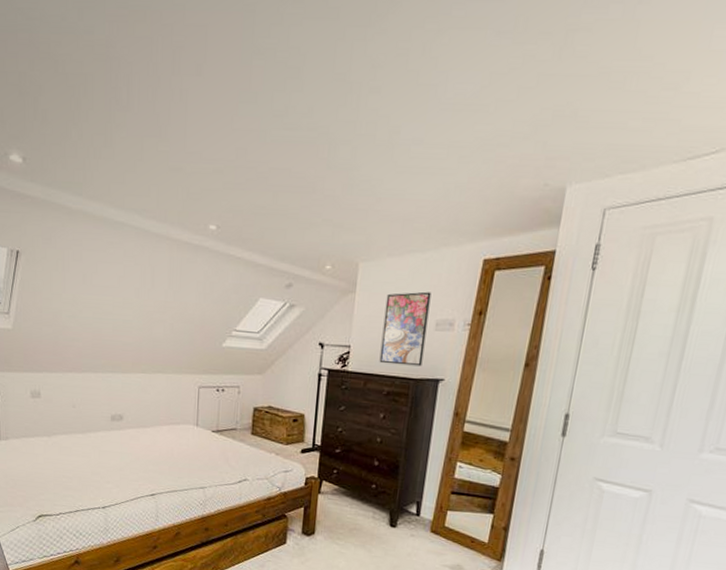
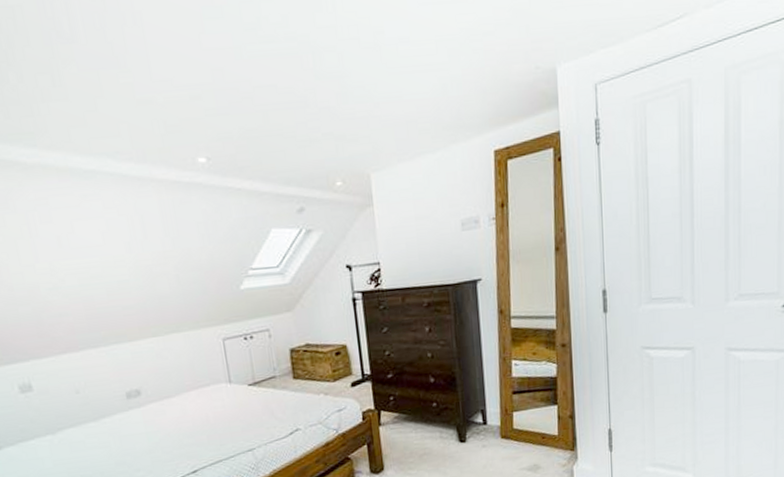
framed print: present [379,291,432,367] -> none [406,192,457,275]

